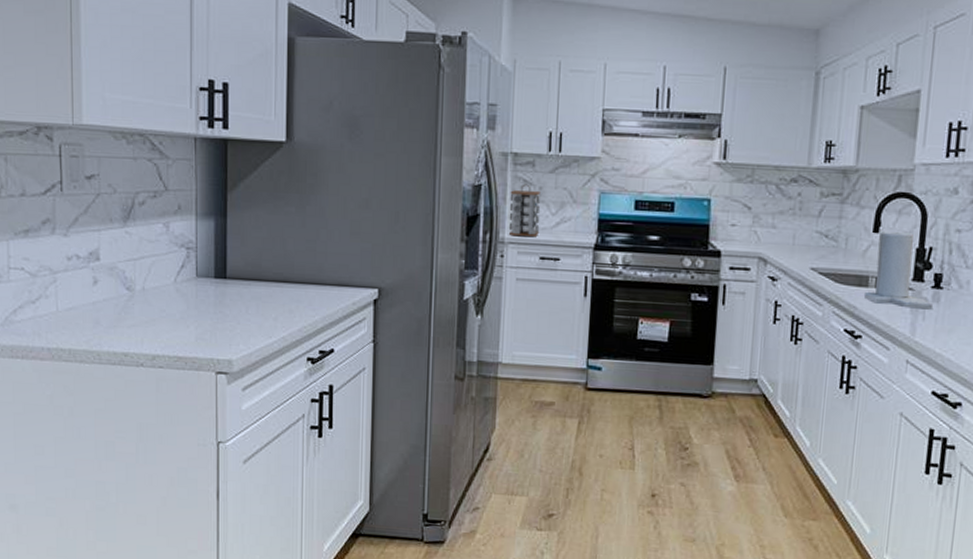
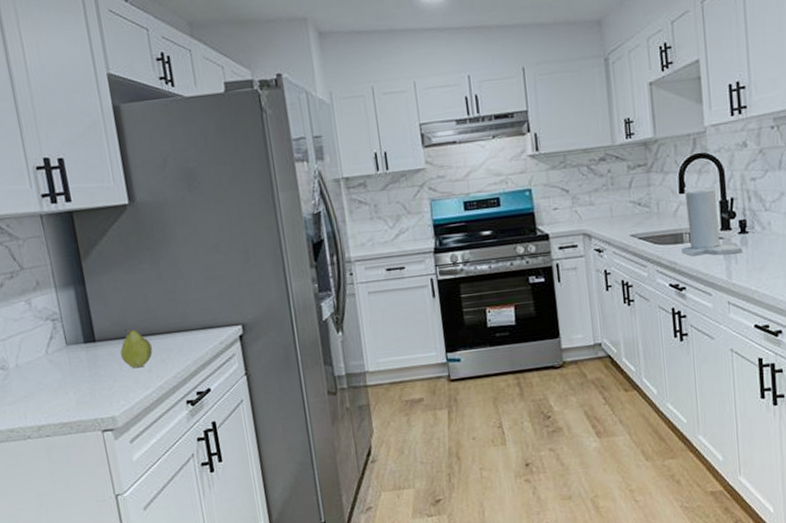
fruit: none [249,271,282,314] -> present [120,329,153,369]
spice rack: present [508,184,541,238] -> none [348,204,382,255]

